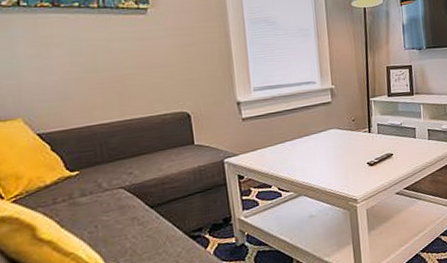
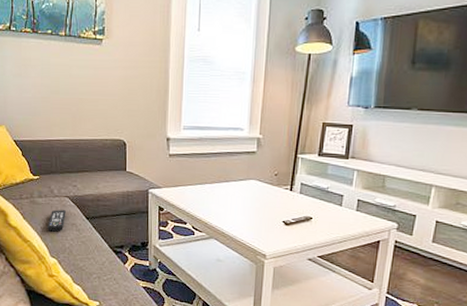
remote control: none [96,204,122,235] -> present [46,210,66,232]

